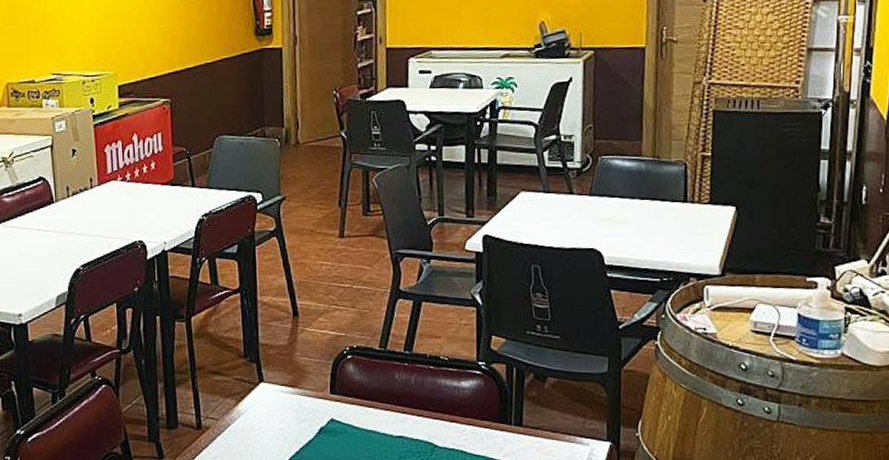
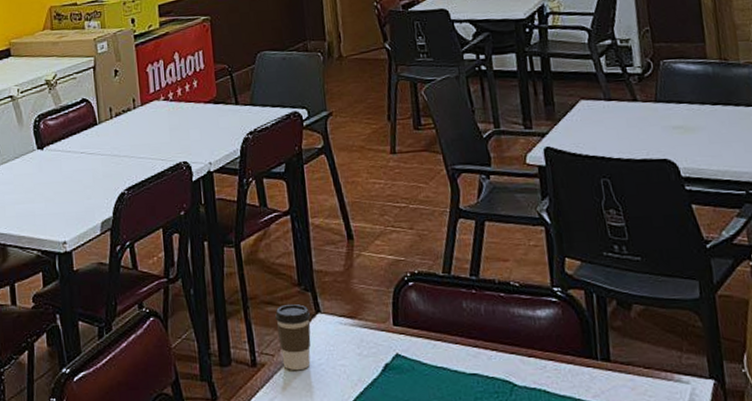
coffee cup: none [221,374,255,433] -> present [275,304,311,371]

